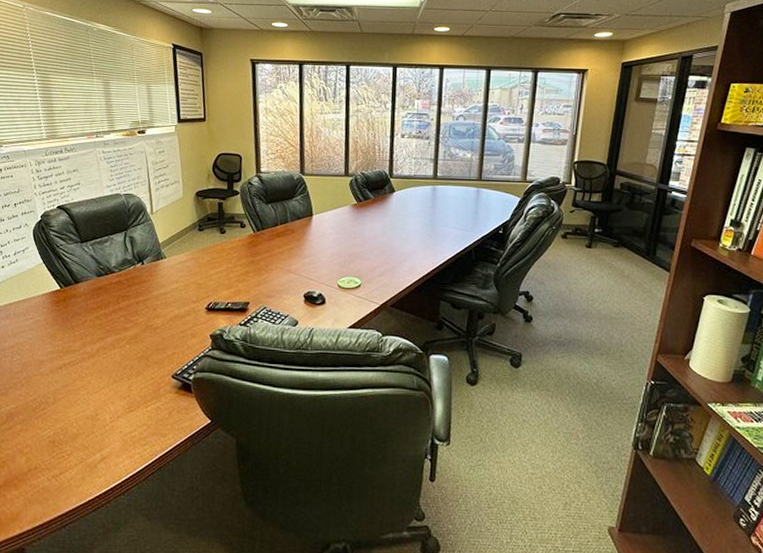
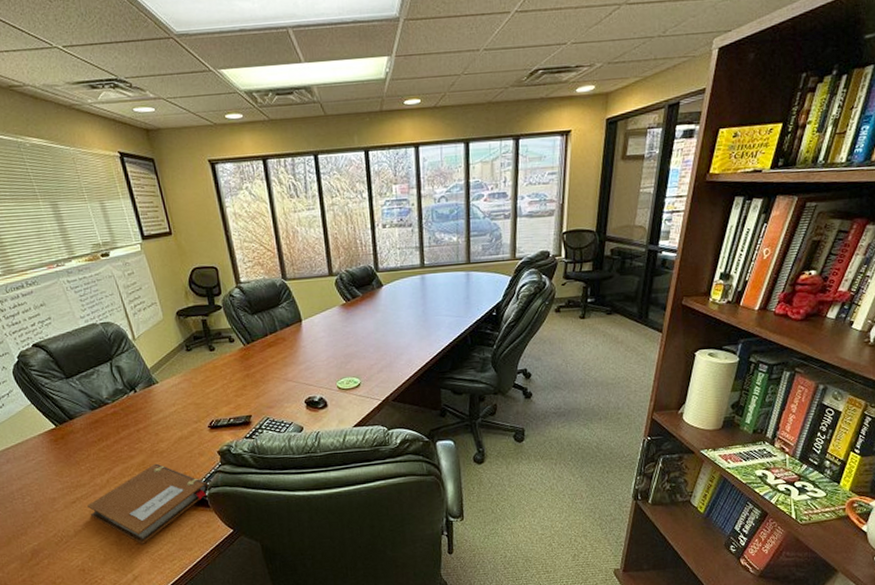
notebook: none [71,339,196,423] -> present [86,463,210,544]

